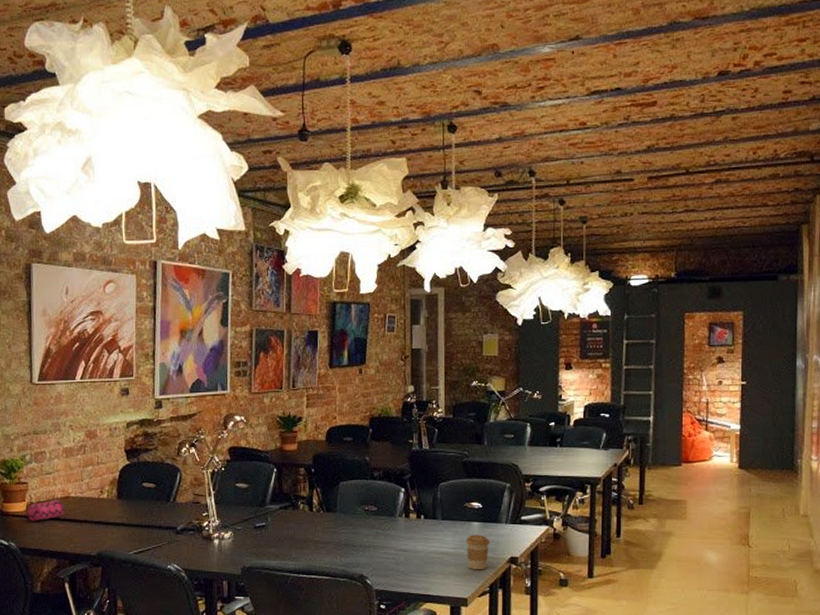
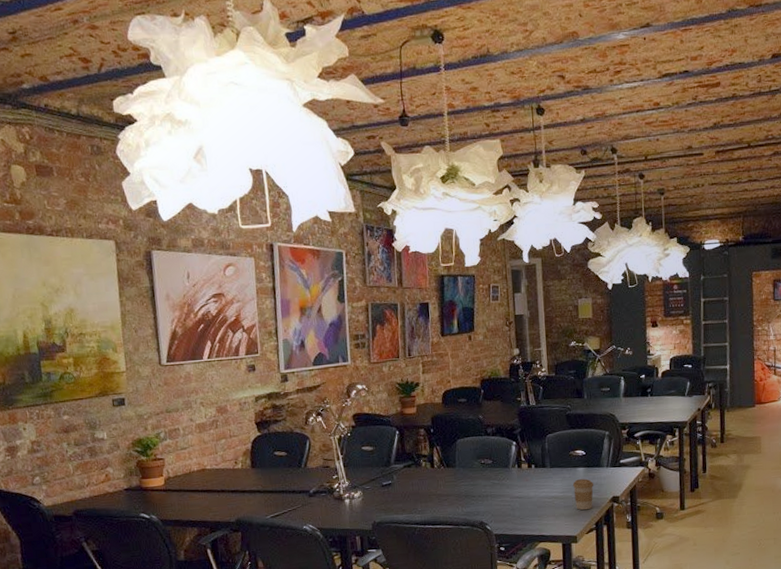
pencil case: present [28,499,64,521] -> none [166,472,202,494]

